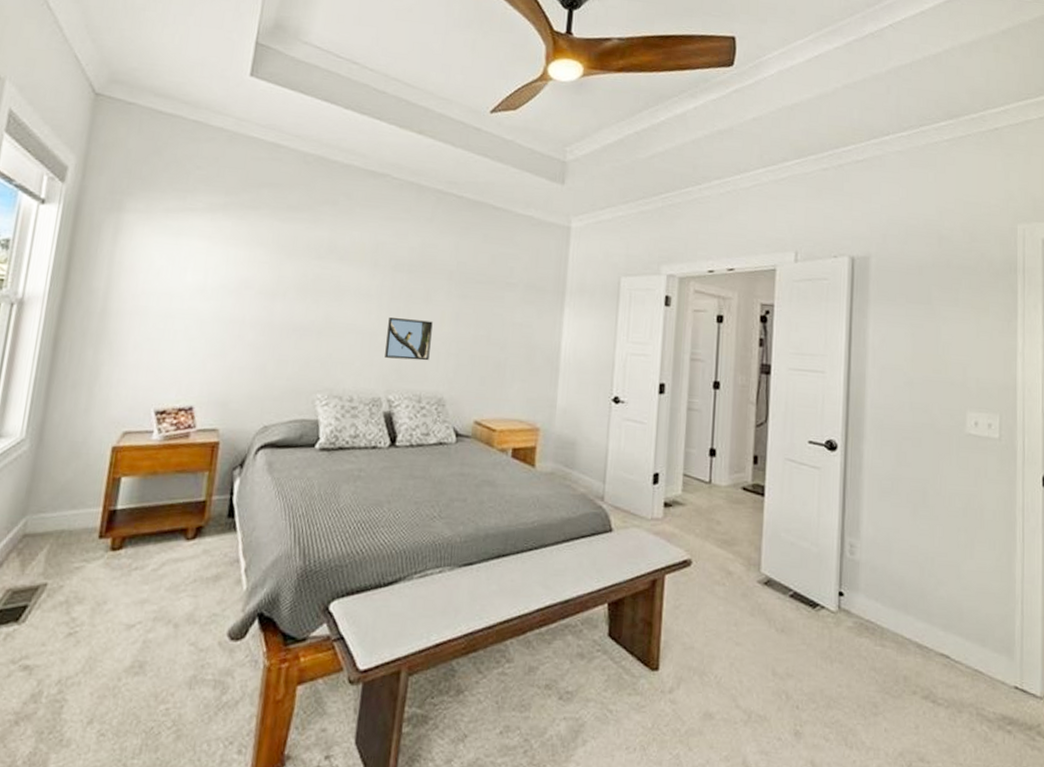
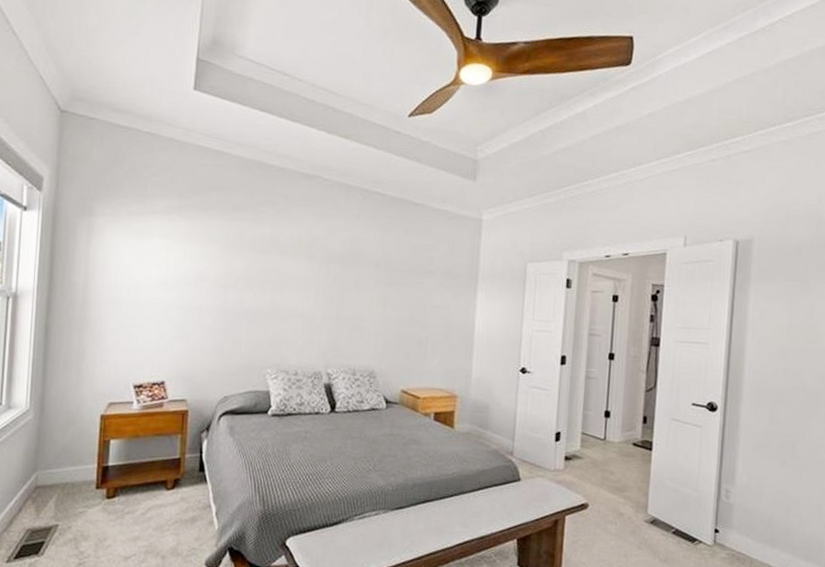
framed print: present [385,318,433,361] -> none [323,303,363,340]

